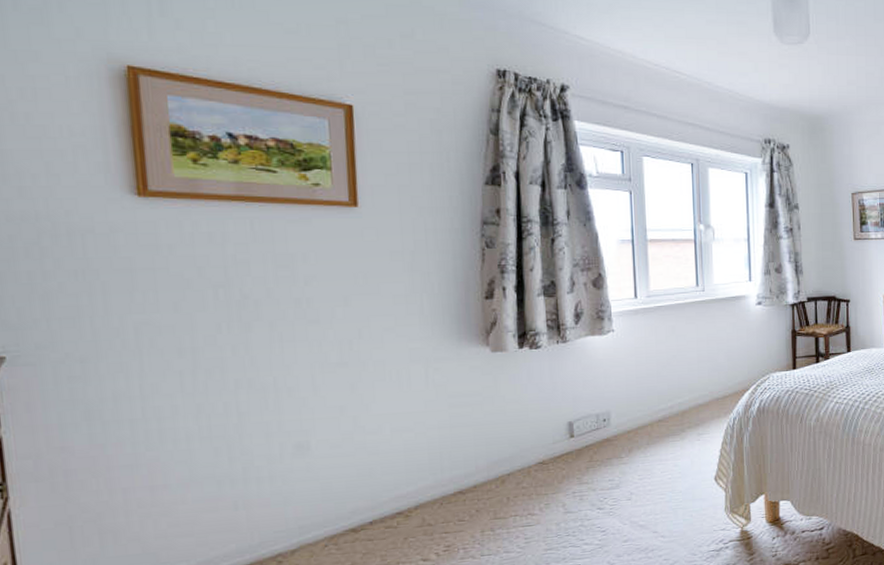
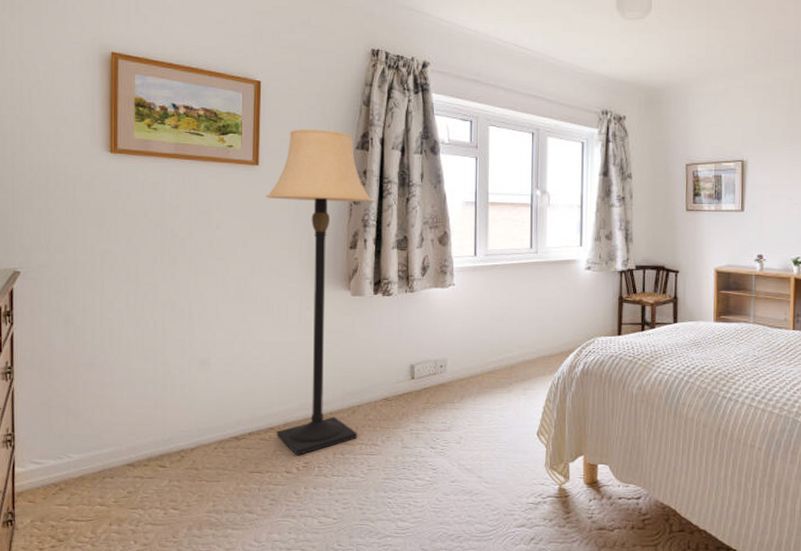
lamp: none [370,162,510,540] -> present [266,129,372,456]

